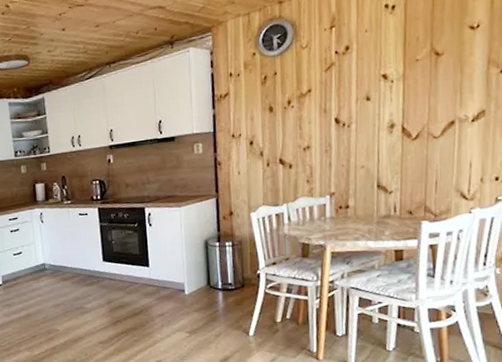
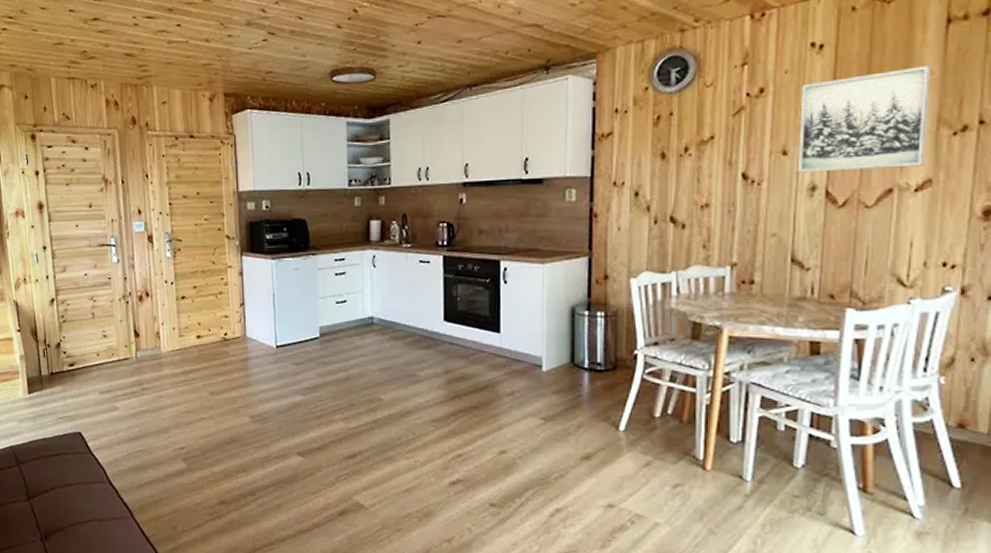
wall art: none [378,16,481,114] -> present [797,66,930,173]

